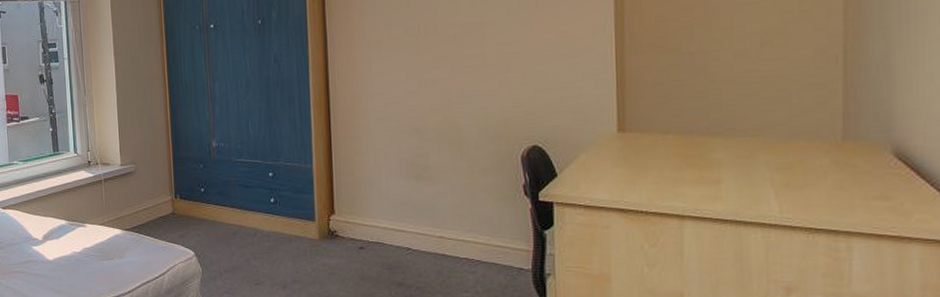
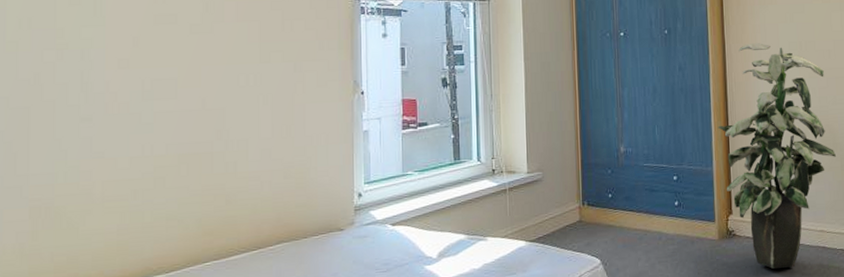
indoor plant: none [318,30,461,273] -> present [718,43,836,269]

